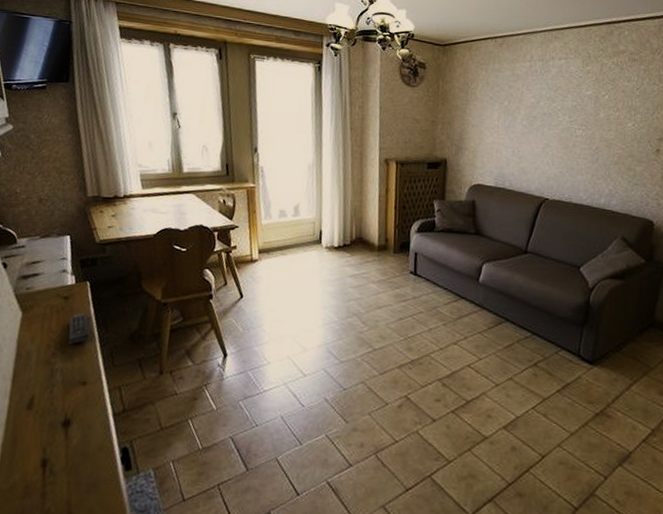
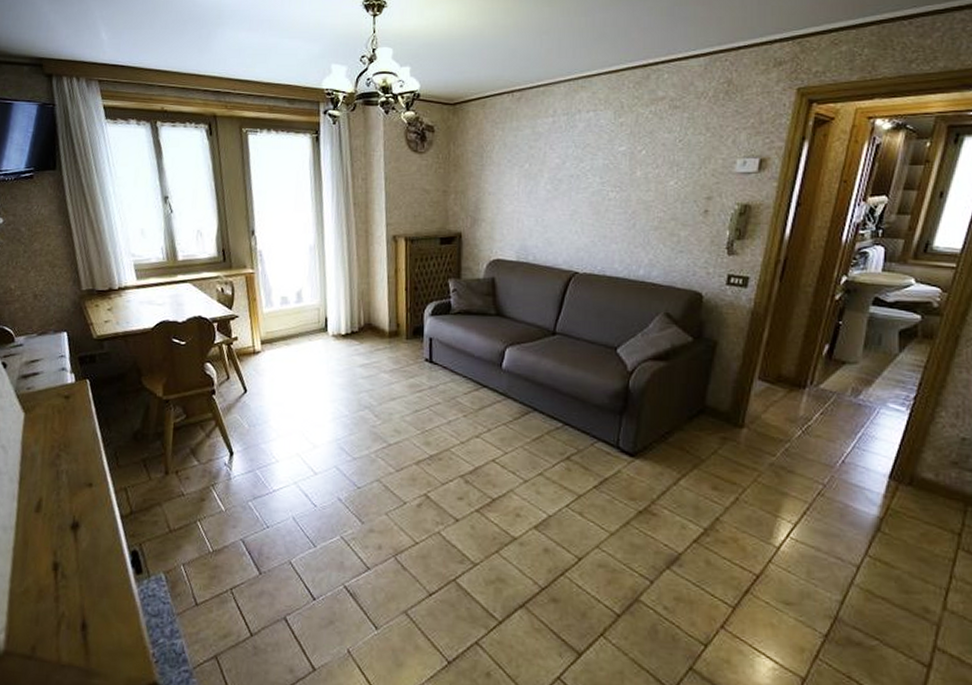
remote control: present [68,313,91,344] -> none [70,412,94,445]

